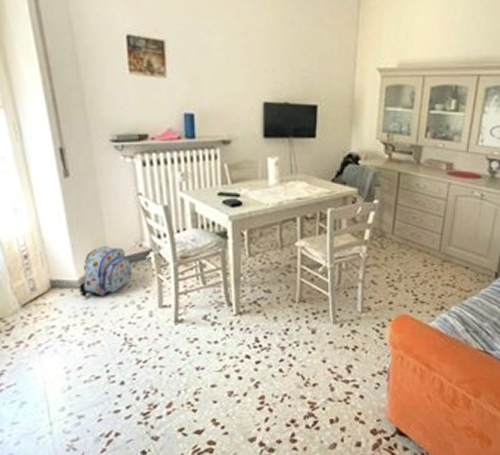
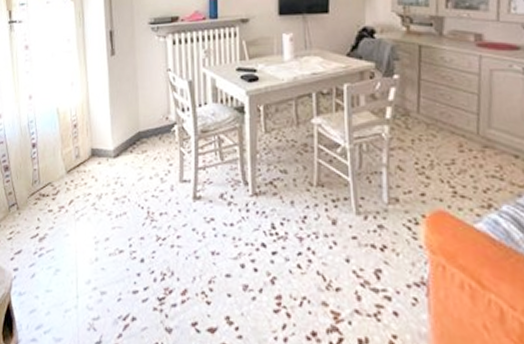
backpack: present [79,245,132,297] -> none [113,117,158,167]

